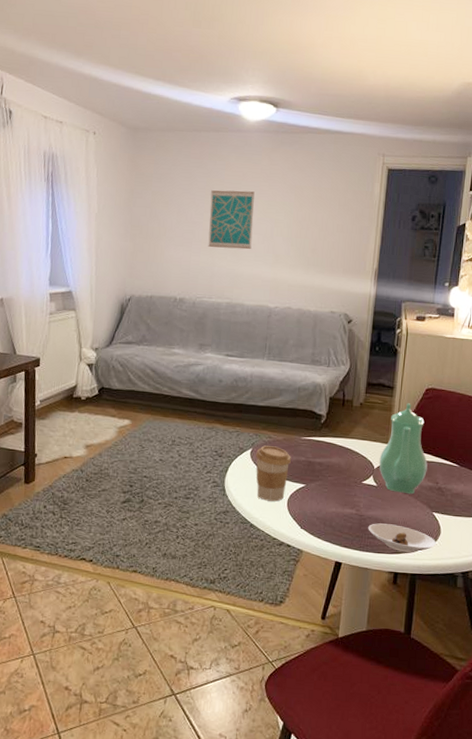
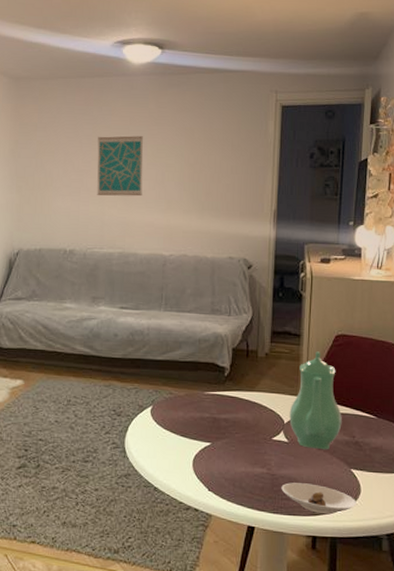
coffee cup: present [256,445,291,502] -> none [157,402,194,463]

